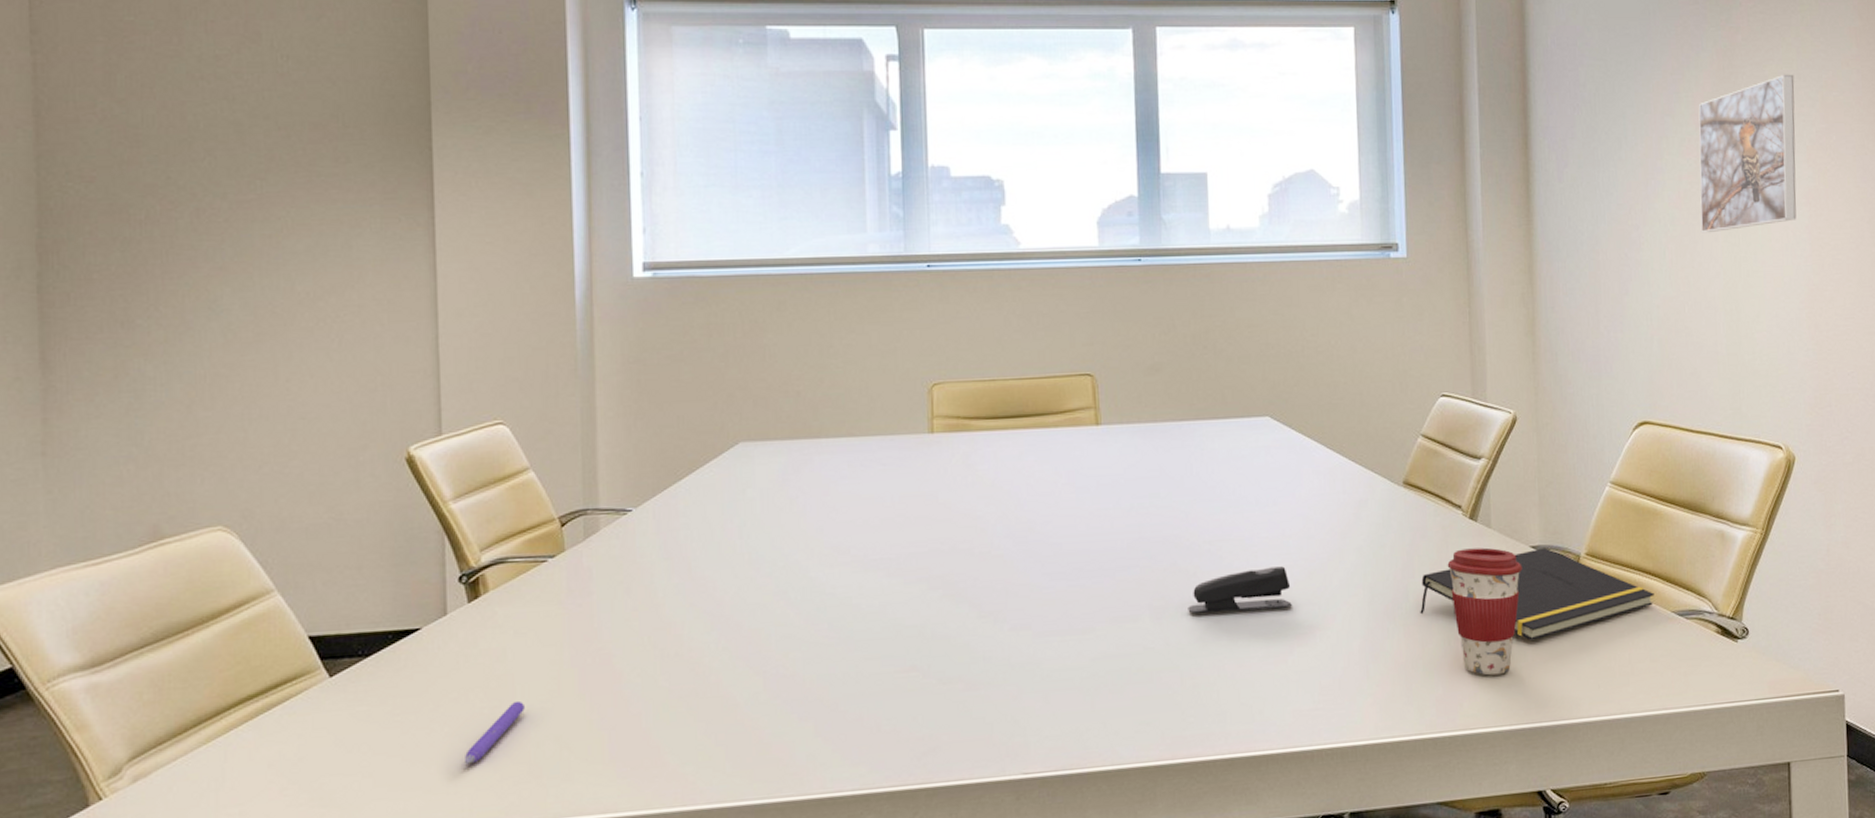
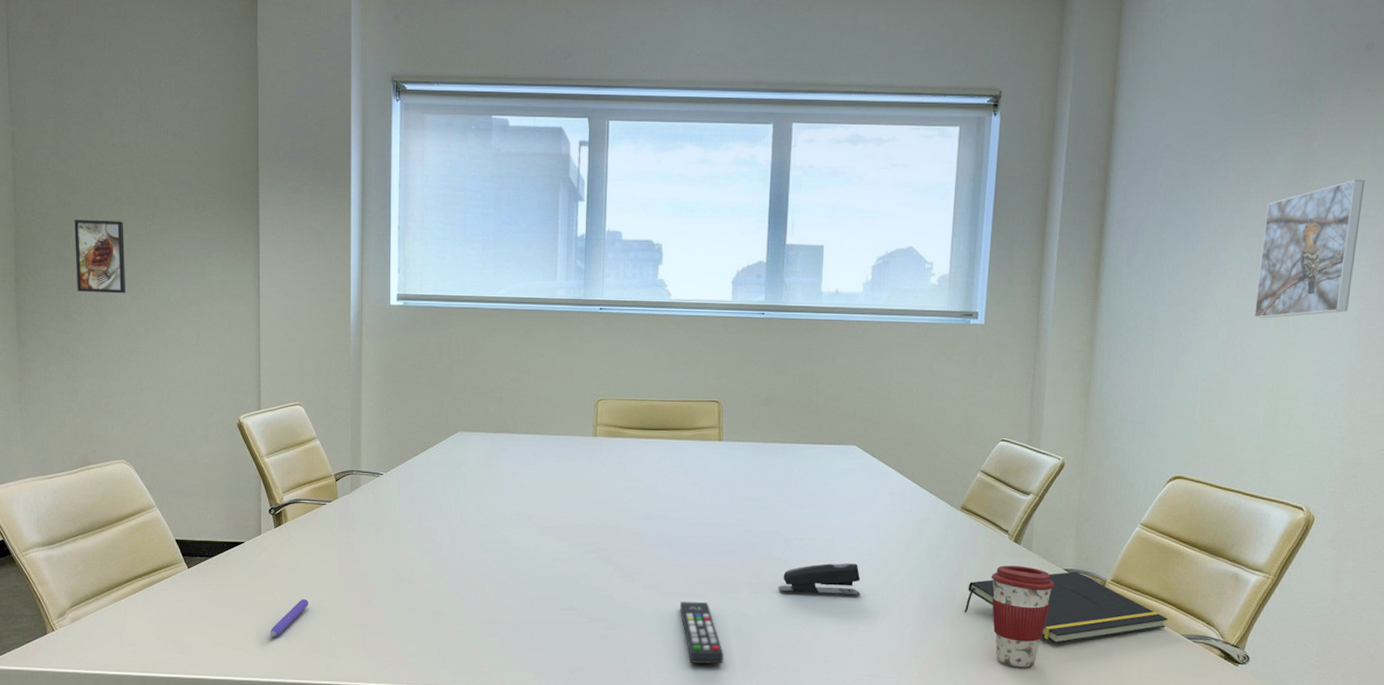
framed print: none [137,182,223,286] -> present [74,220,125,294]
remote control: none [1062,639,1125,723] -> present [680,602,723,664]

